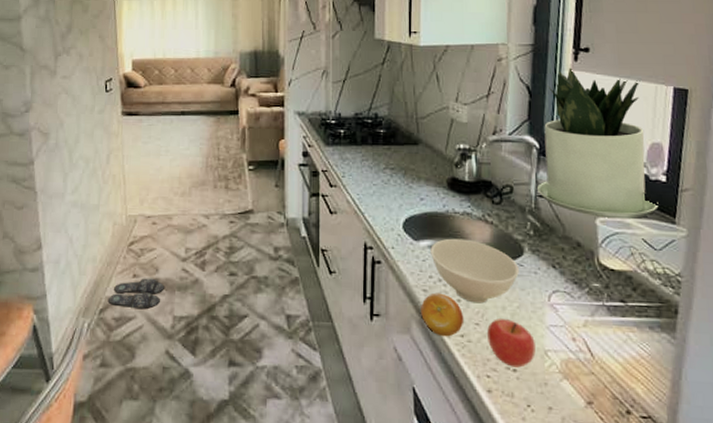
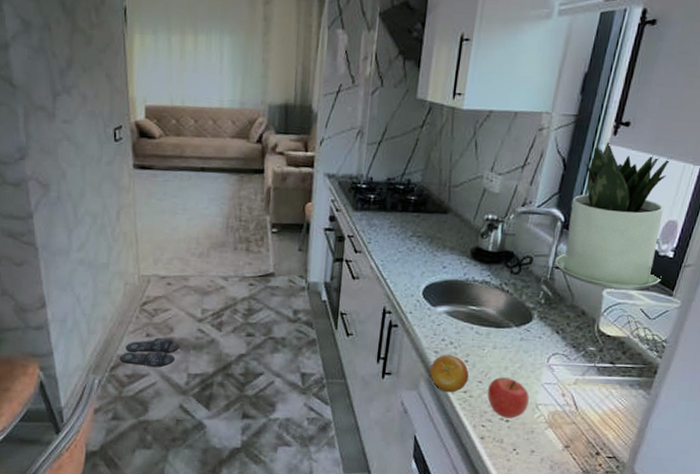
bowl: present [430,238,519,304] -> none [446,305,526,364]

